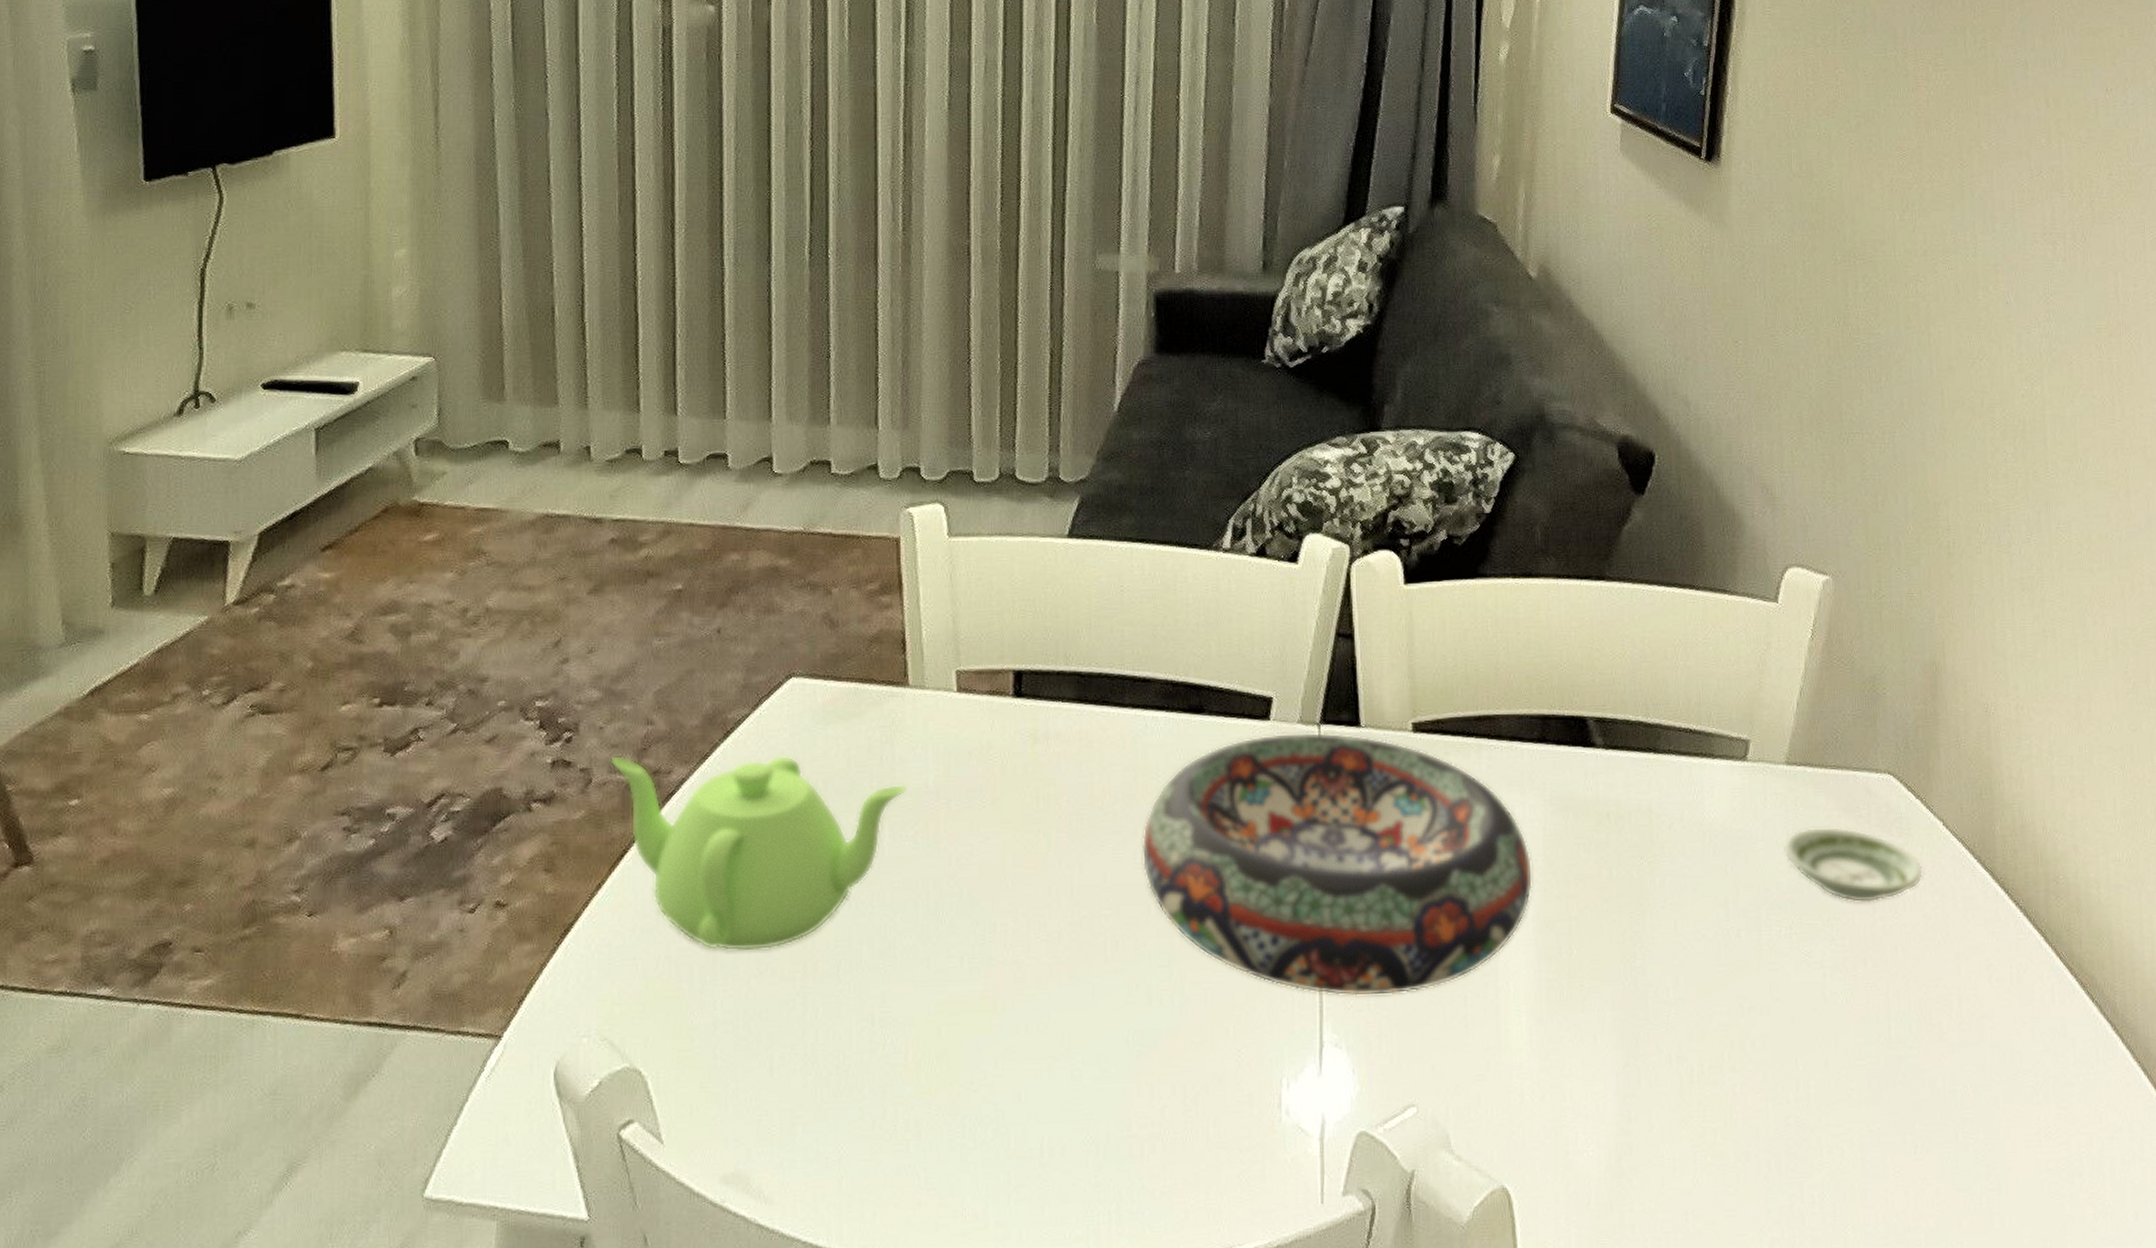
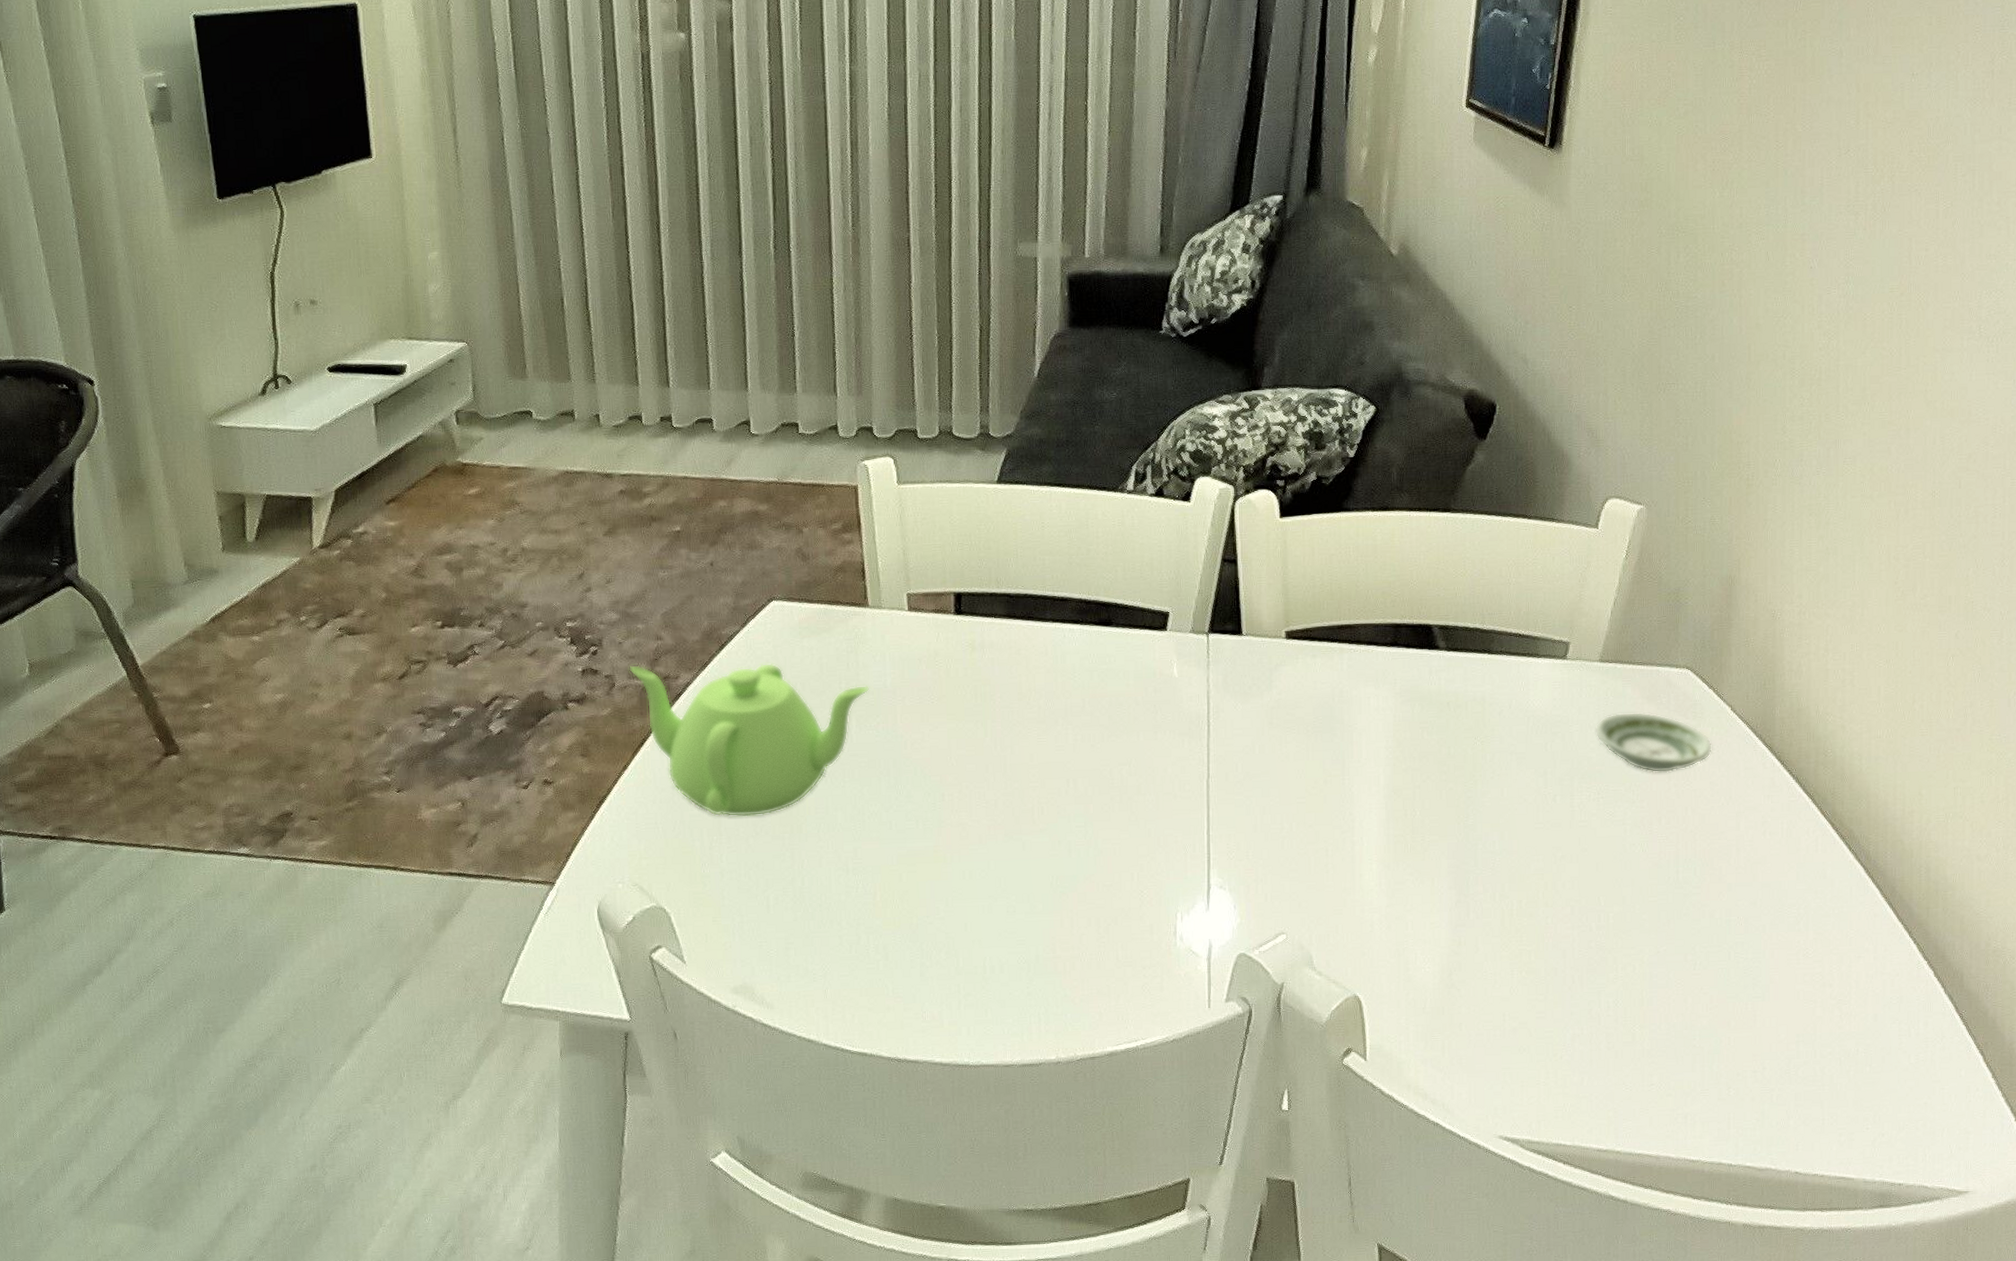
decorative bowl: present [1141,732,1533,997] -> none [1061,639,1385,850]

